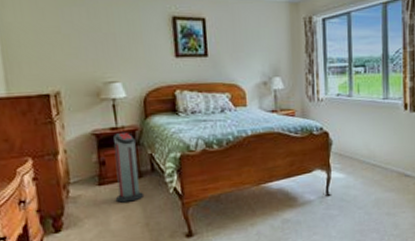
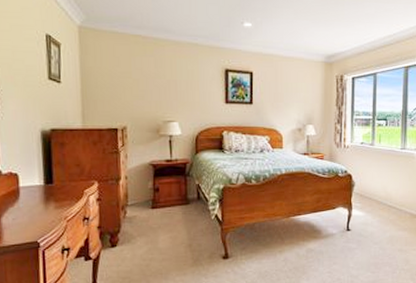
air purifier: present [113,133,144,203] -> none [164,165,190,225]

